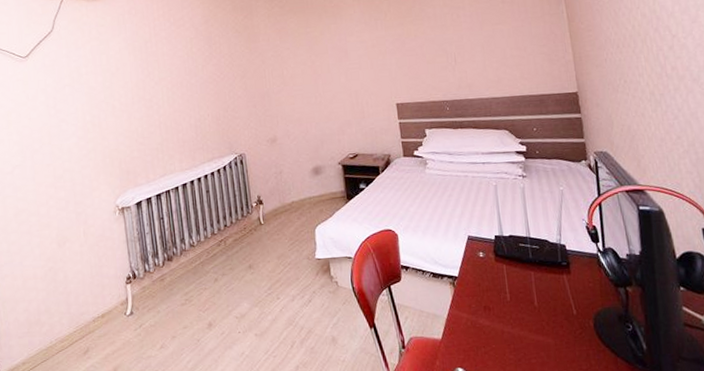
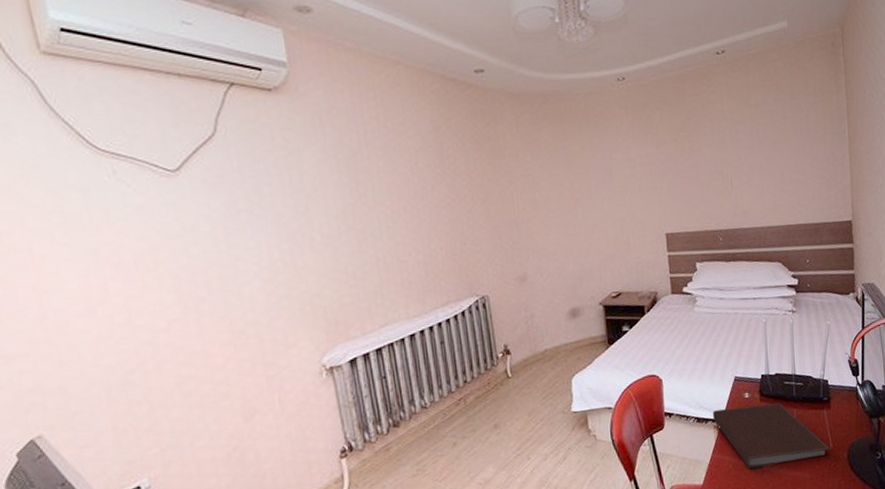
notebook: none [447,264,575,330] -> present [712,402,831,470]

